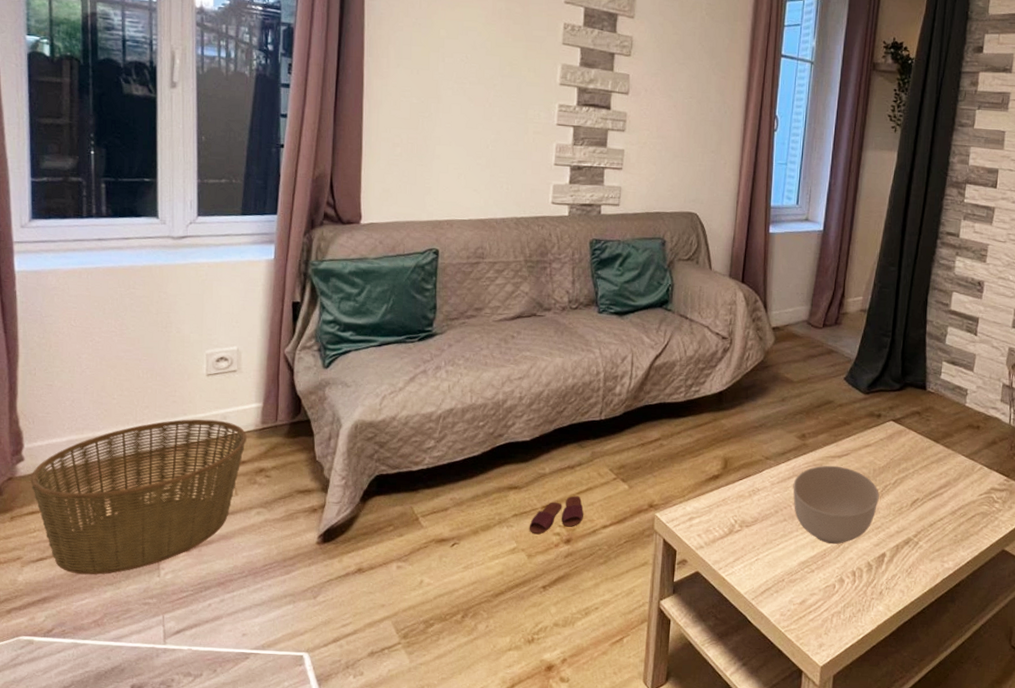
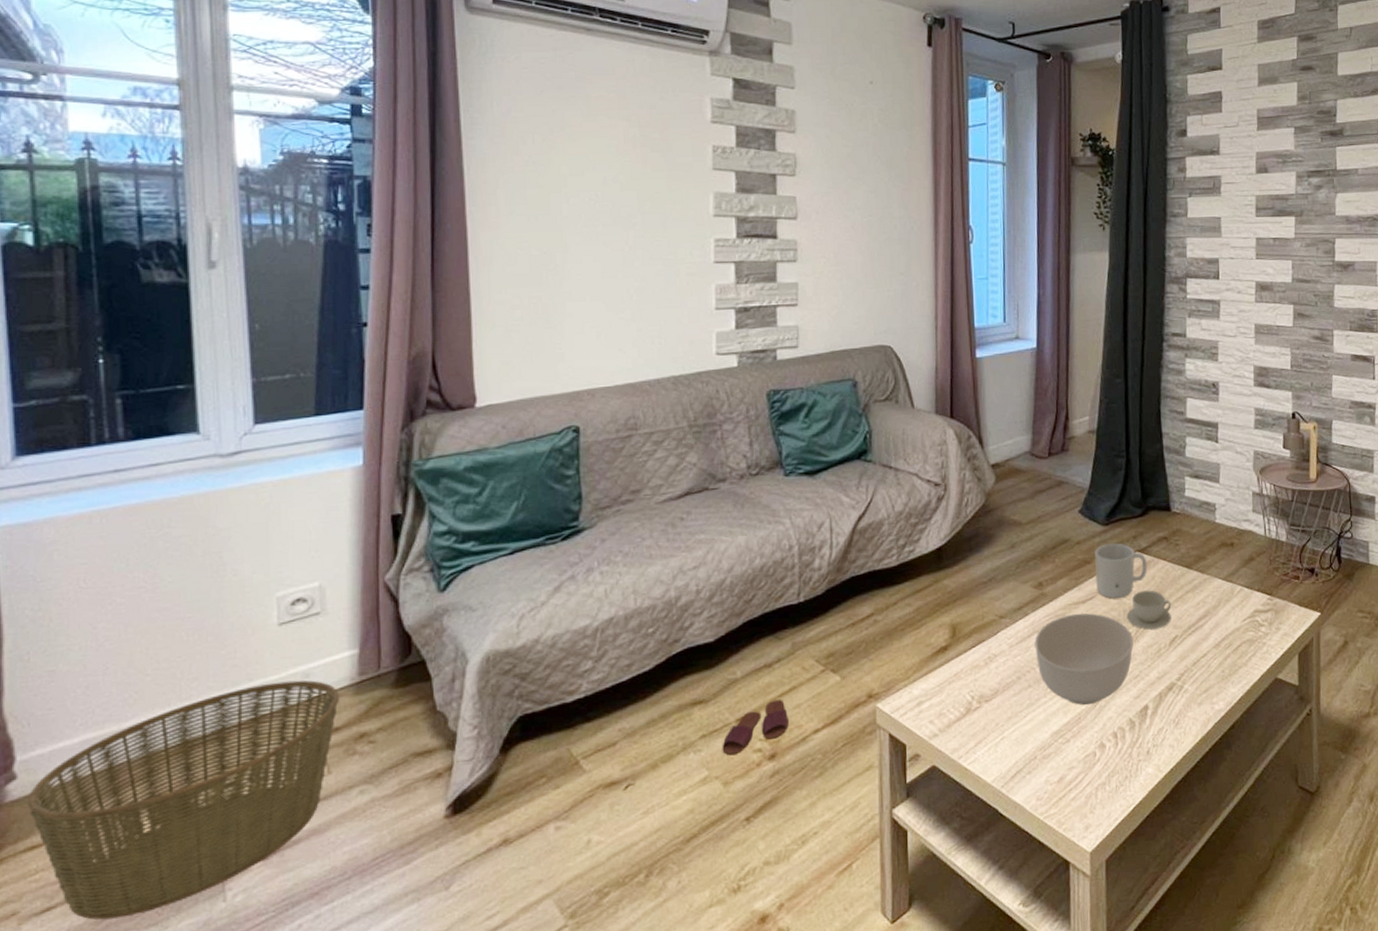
mug: none [851,410,900,458] -> present [1094,543,1148,599]
teacup: none [876,455,917,490] -> present [1127,590,1172,630]

